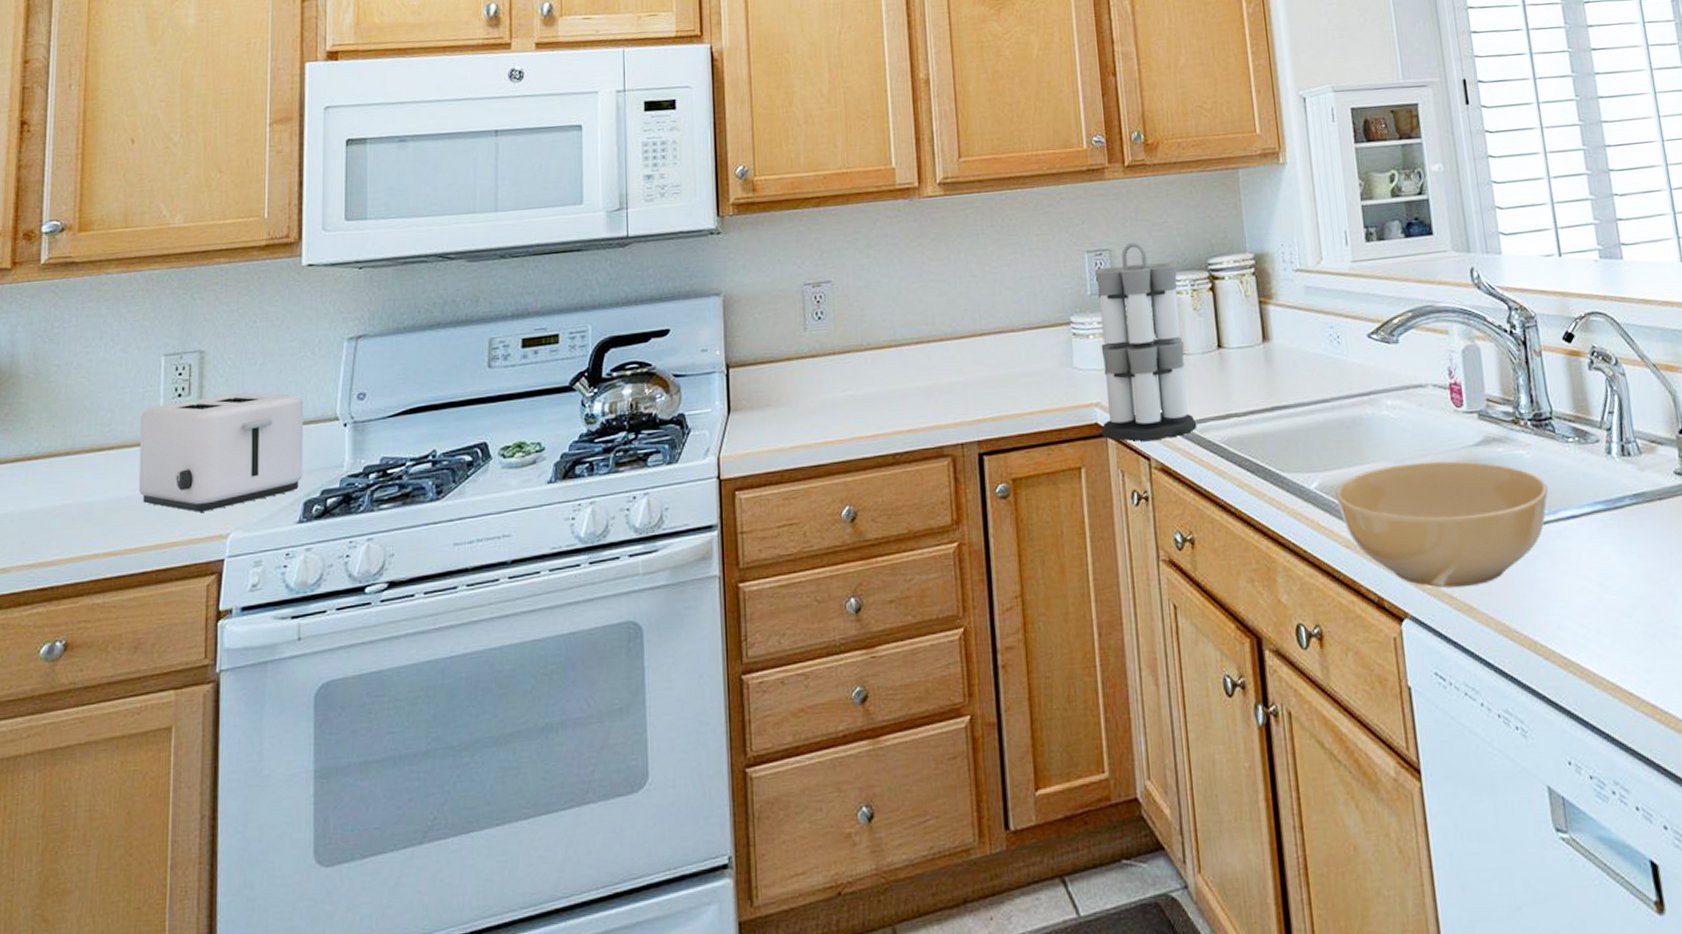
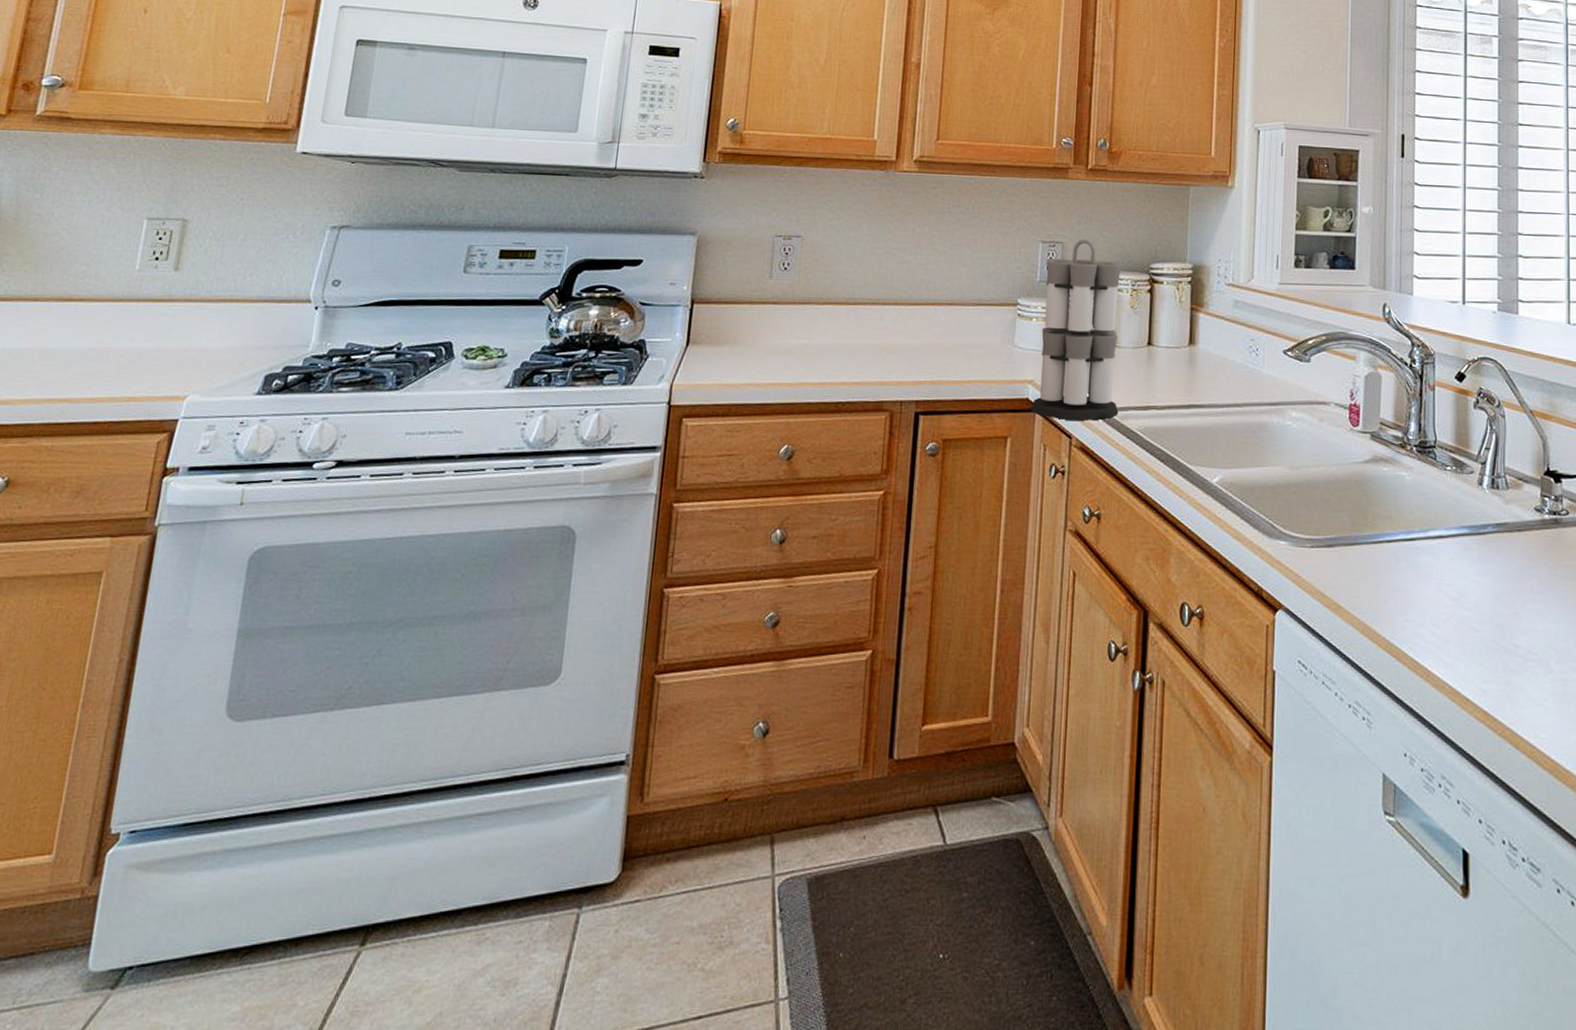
toaster: present [138,392,304,513] -> none [102,263,279,372]
bowl: present [1334,461,1549,588] -> none [1233,470,1423,588]

